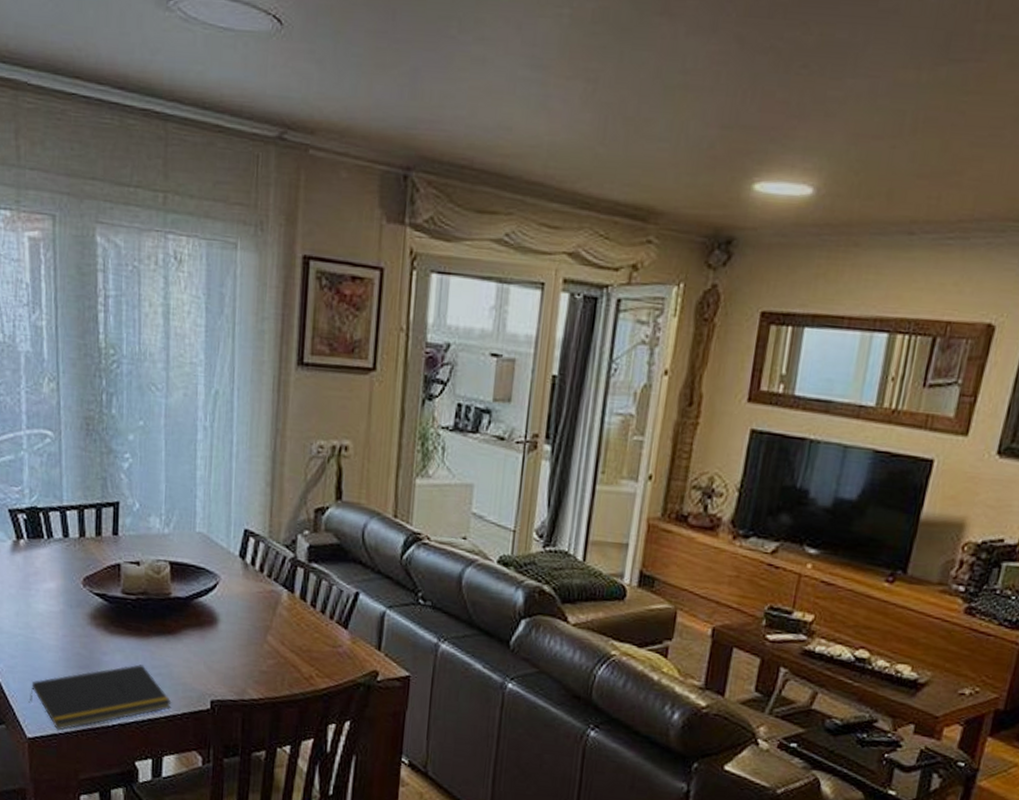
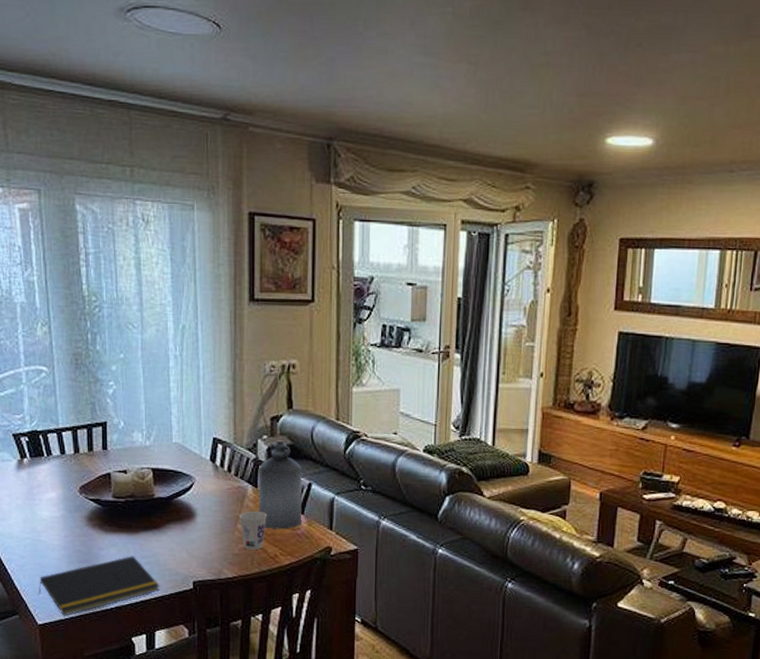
cup: none [269,620,303,669] -> present [239,510,267,550]
bottle: none [294,537,349,646] -> present [258,440,302,530]

